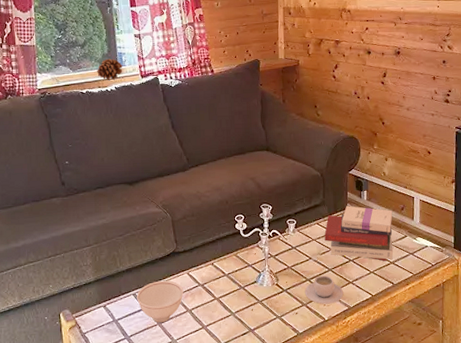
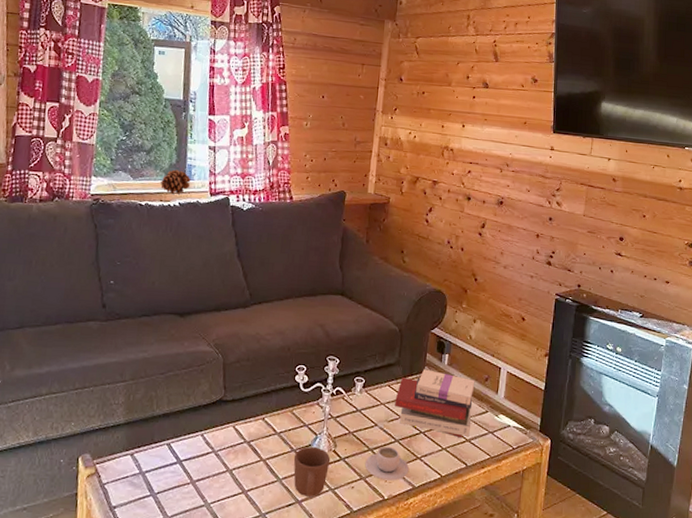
bowl: present [136,280,184,323] -> none [170,431,227,481]
mug: none [242,282,275,325] -> present [293,446,331,497]

